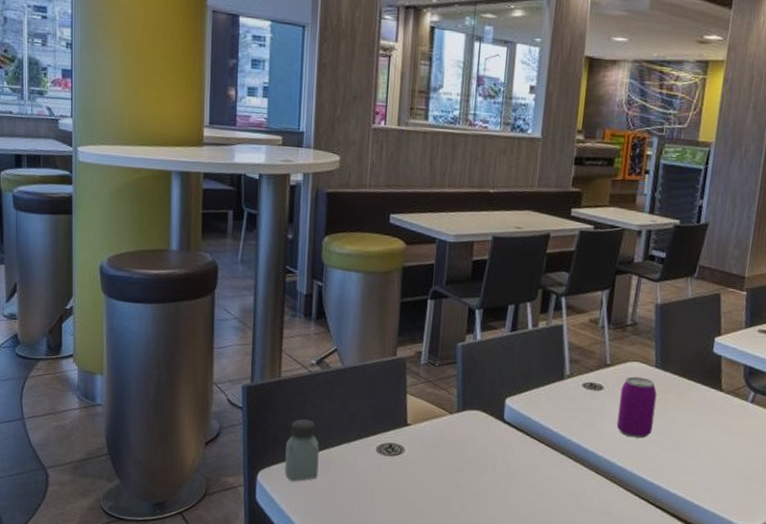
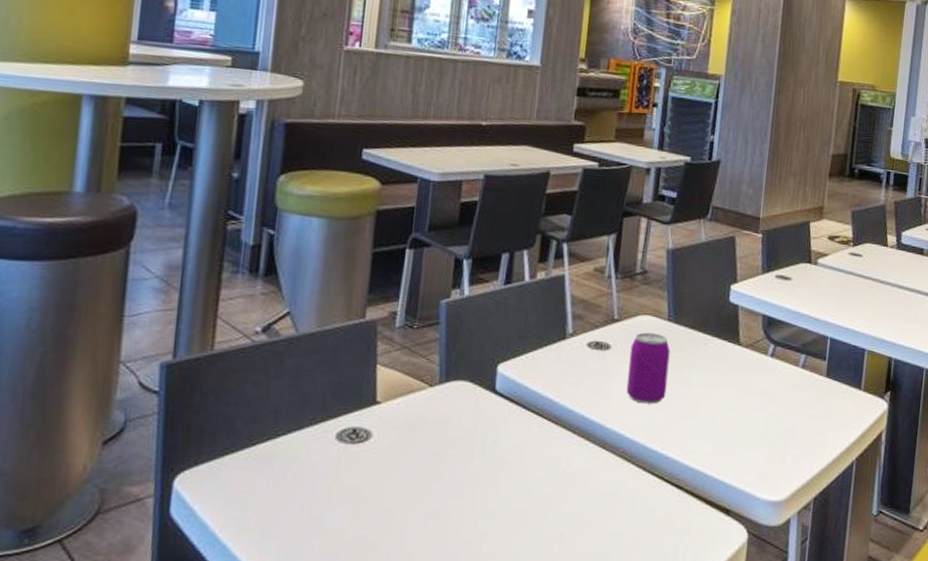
saltshaker: present [285,419,320,482] -> none [212,403,261,486]

